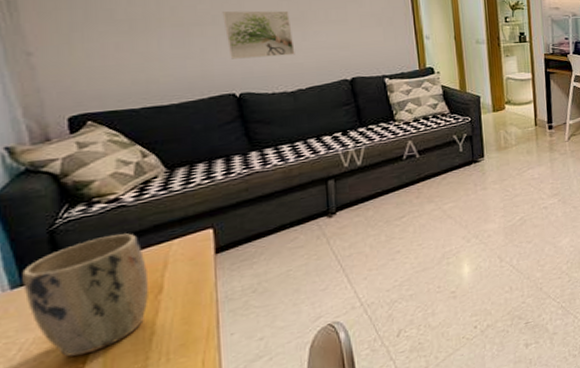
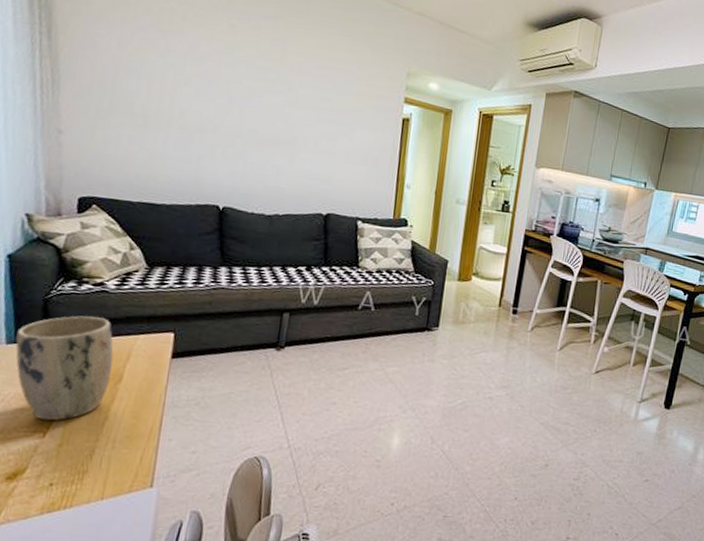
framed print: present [222,10,295,59] -> none [222,123,283,179]

